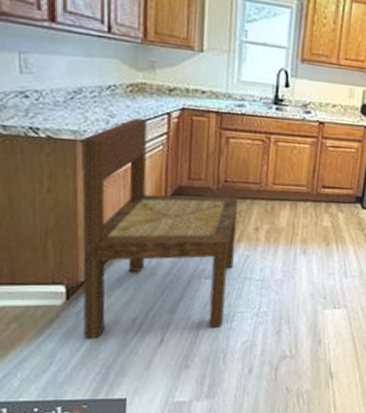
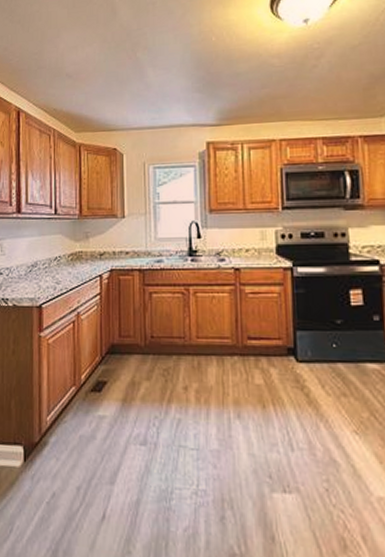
dining chair: present [81,117,239,339] -> none [36,282,166,507]

